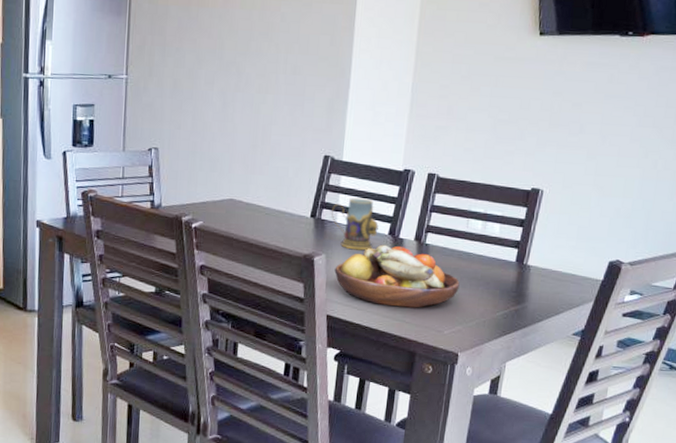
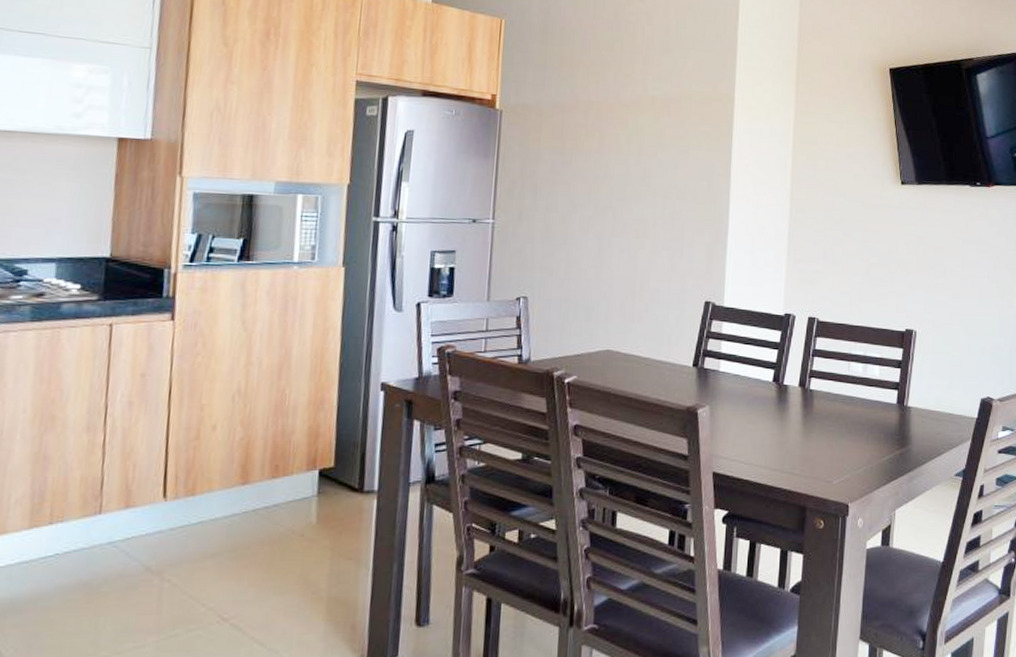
mug: present [331,197,379,251] -> none [713,344,763,400]
fruit bowl: present [334,244,460,308] -> none [719,392,845,458]

